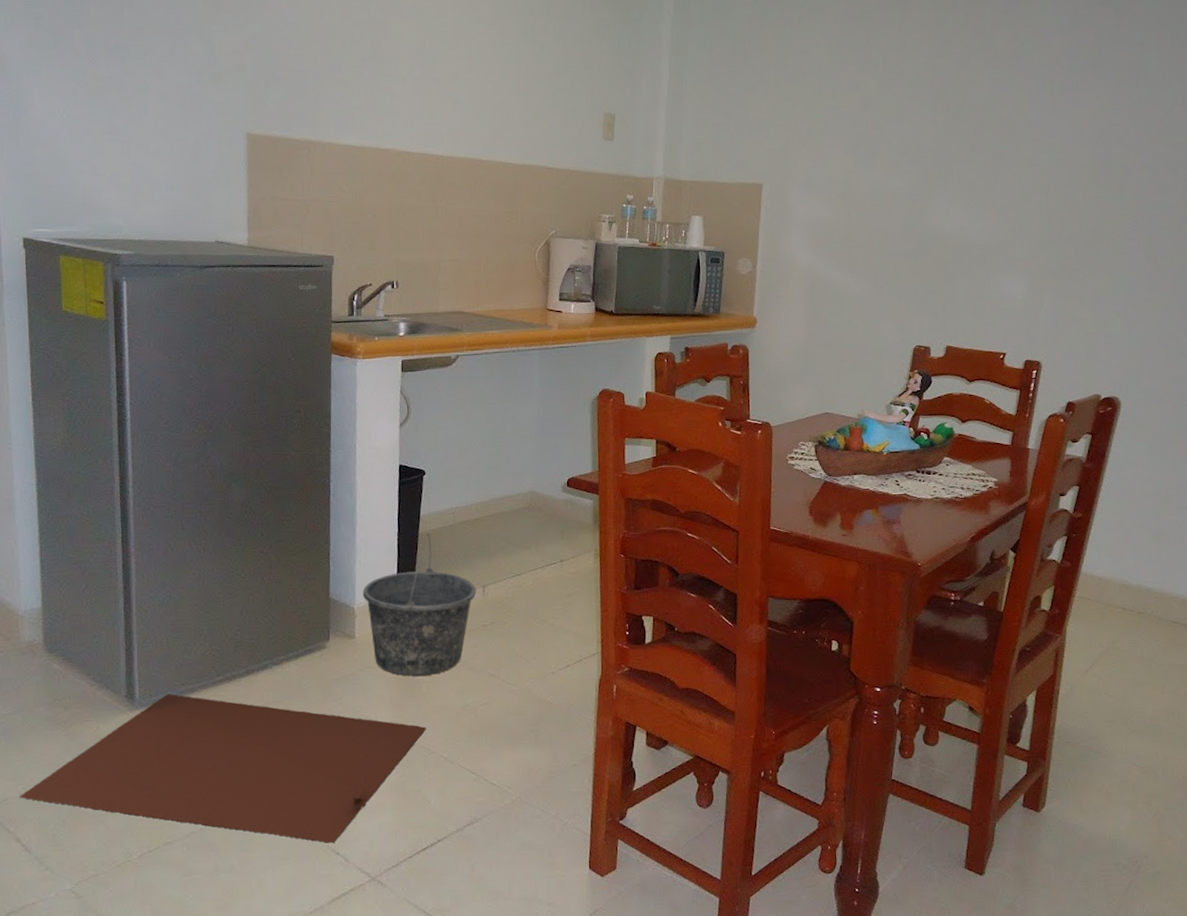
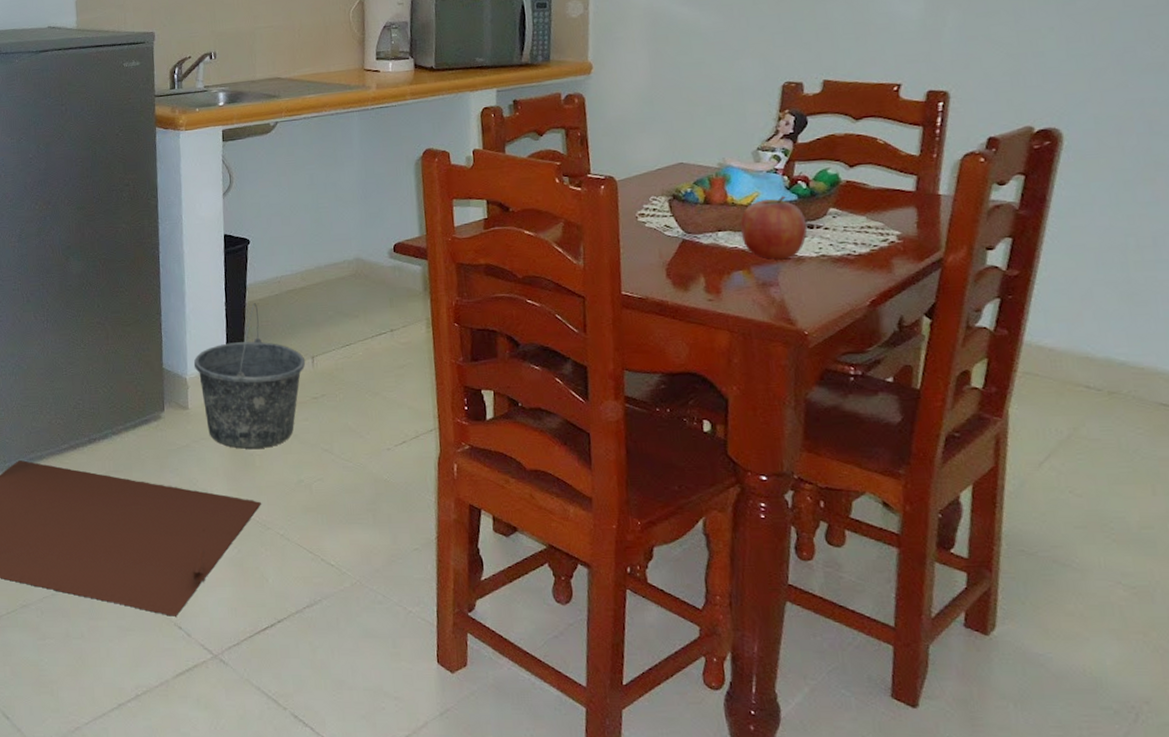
fruit: none [872,445,926,500] -> present [740,196,808,259]

